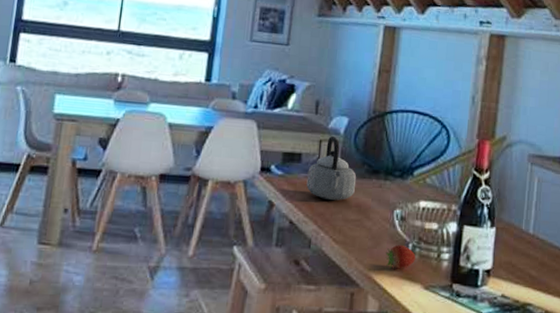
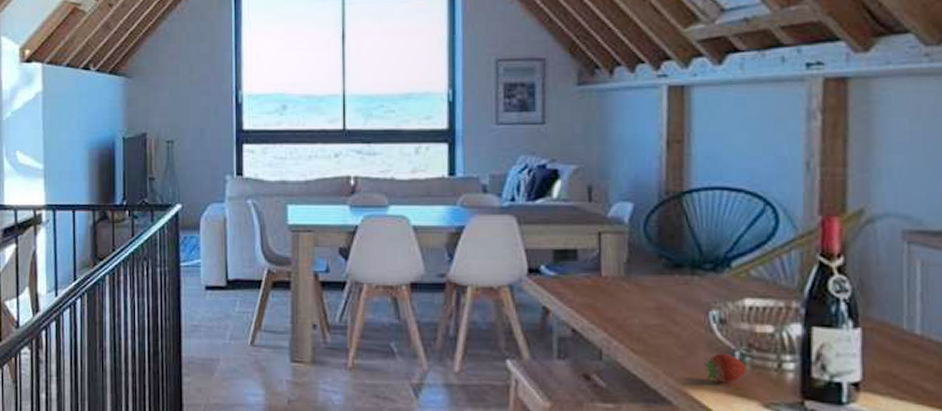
teapot: present [306,136,357,201] -> none [587,227,653,304]

